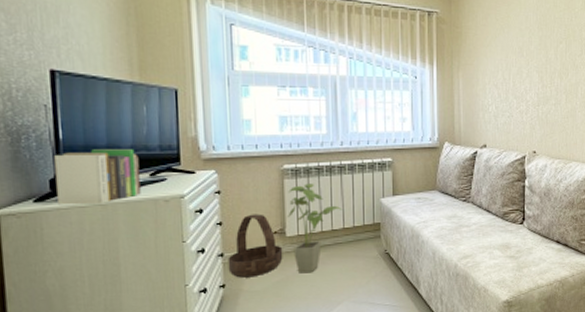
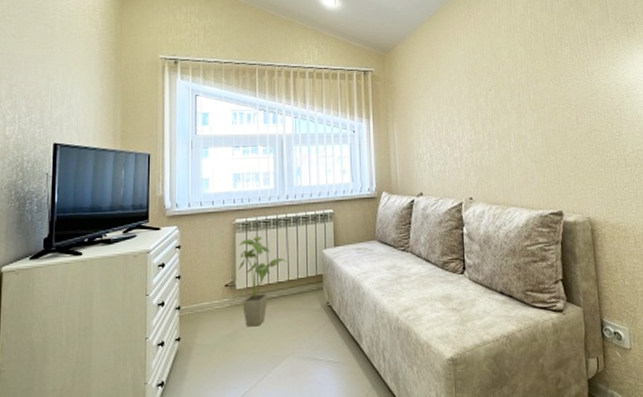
books: present [54,149,141,205] -> none [48,209,115,262]
basket: present [228,214,283,278] -> none [184,267,233,331]

